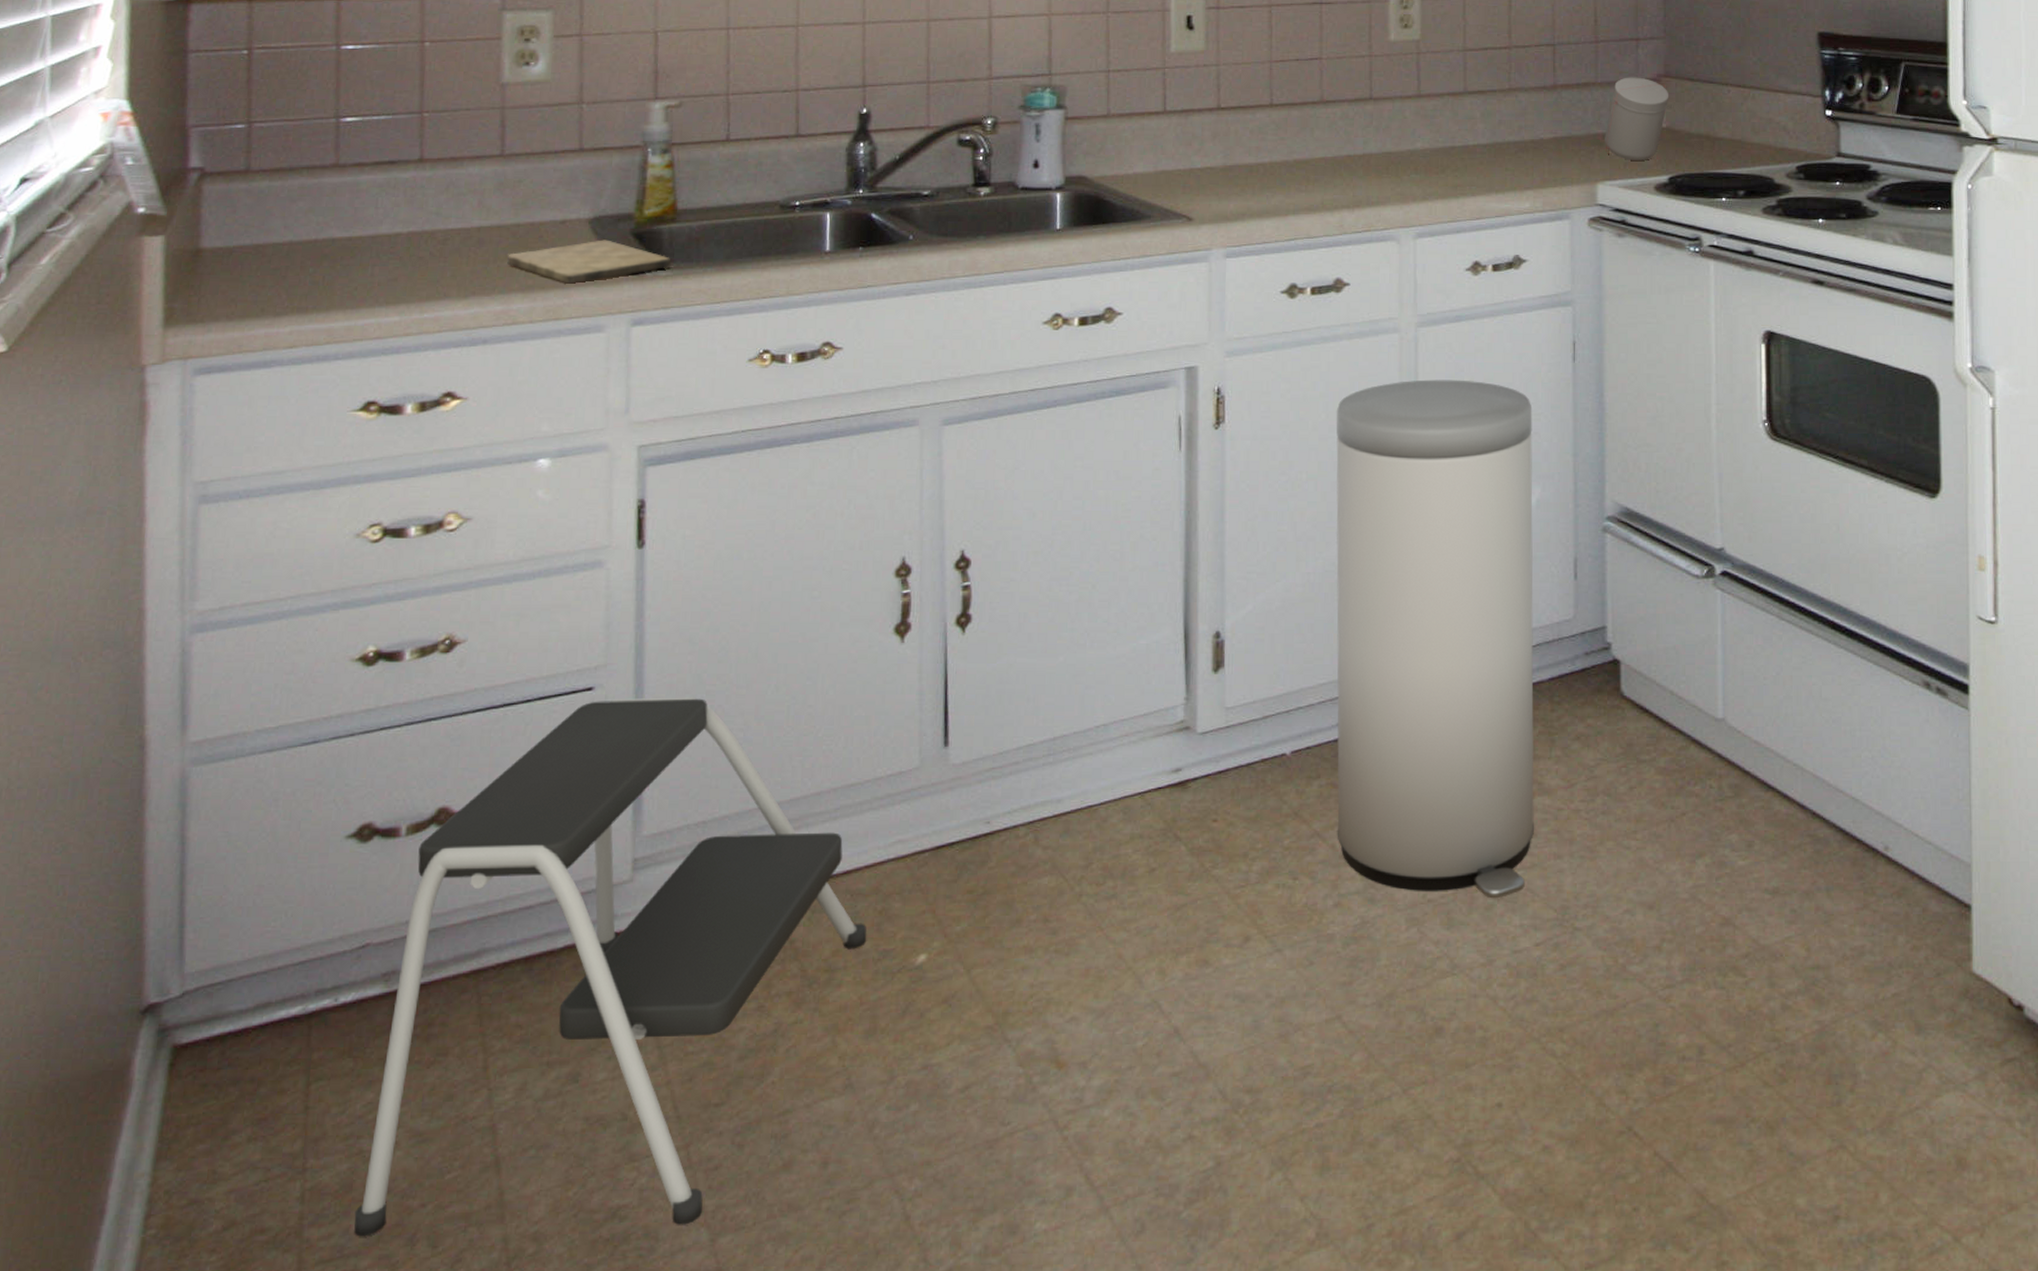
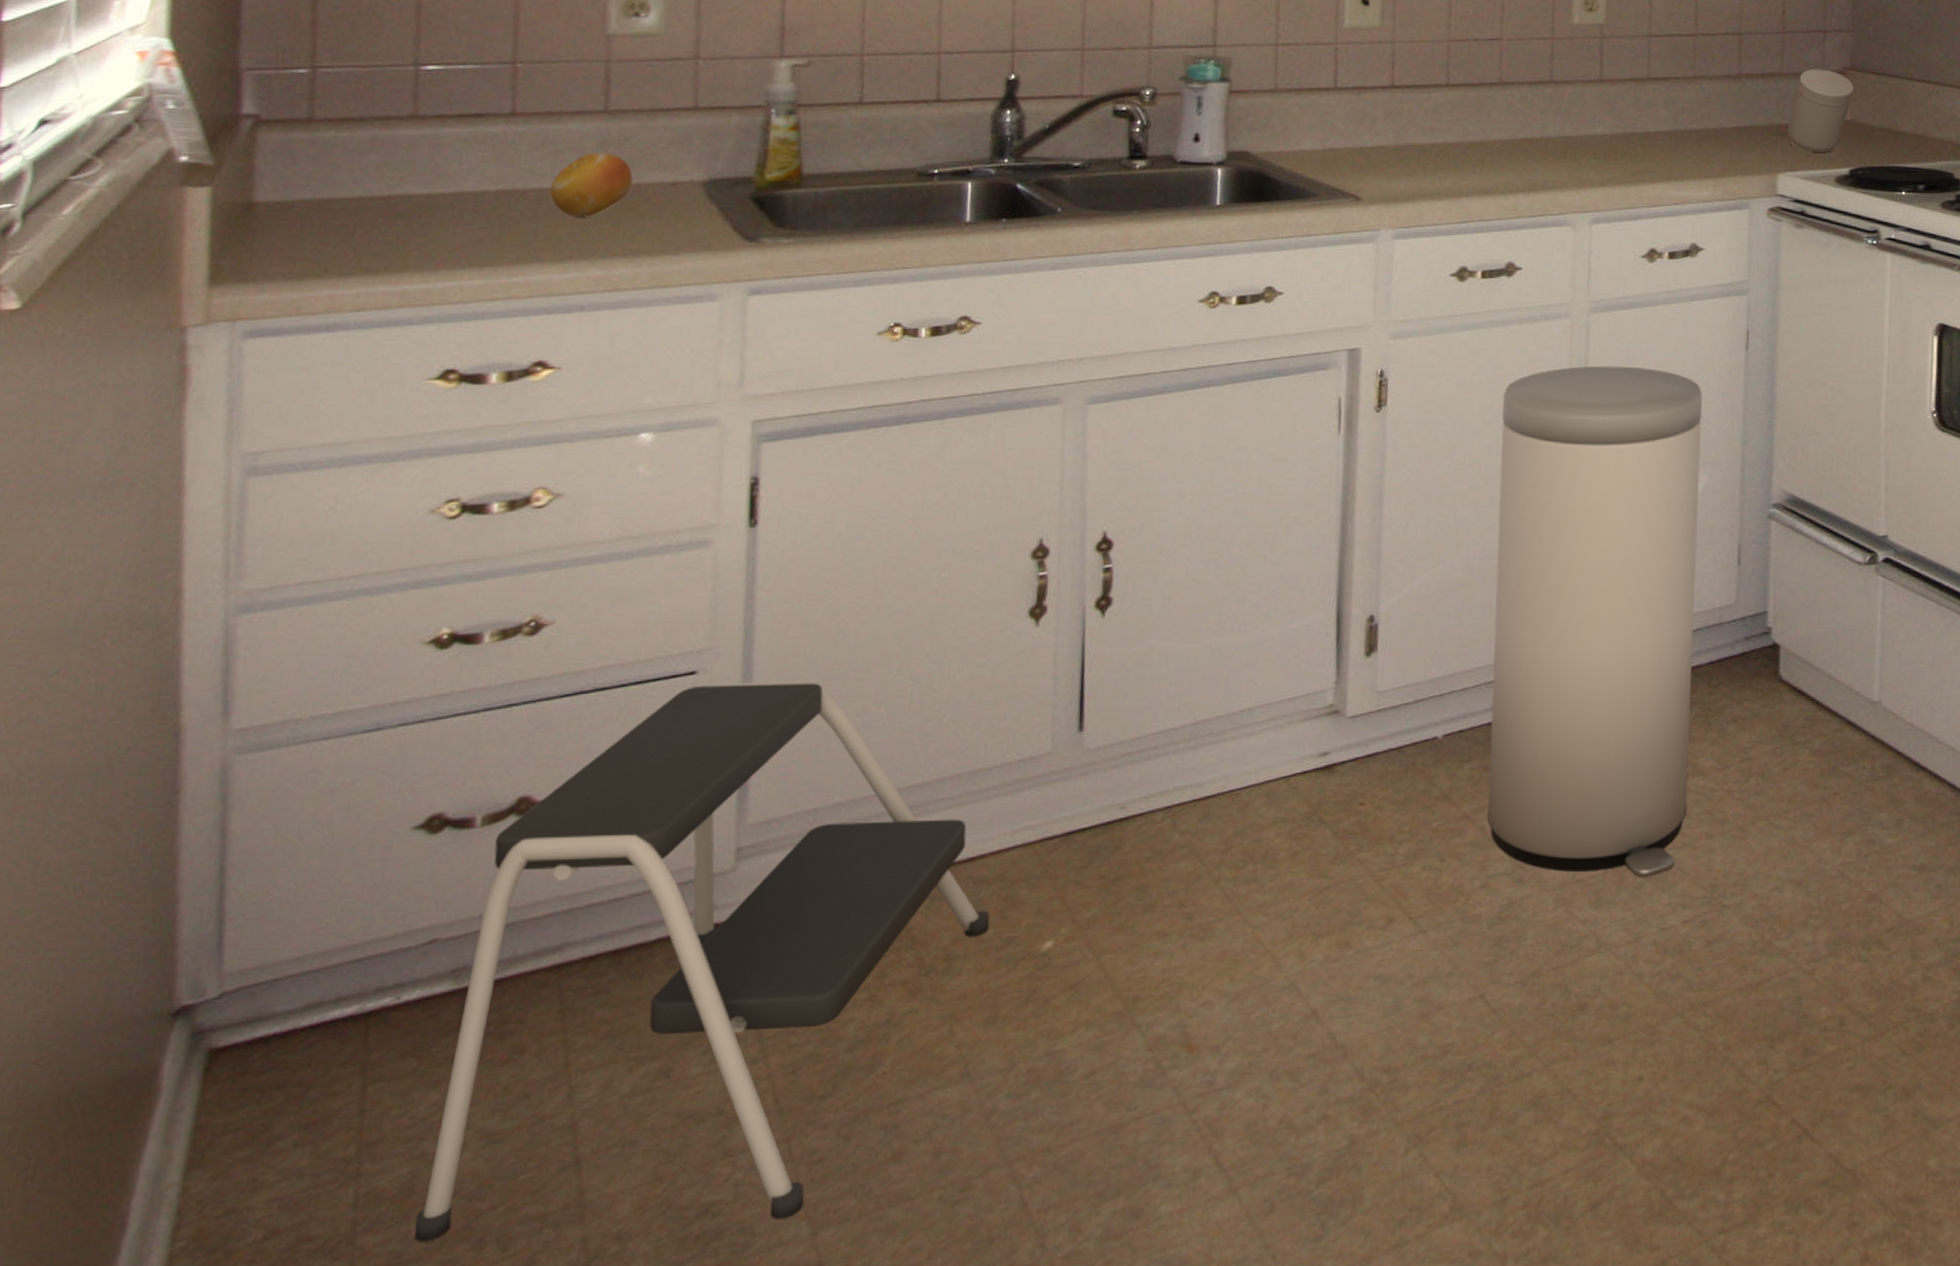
fruit: none [454,194,527,256] -> present [550,153,633,218]
cutting board: present [507,240,671,284] -> none [609,204,795,250]

